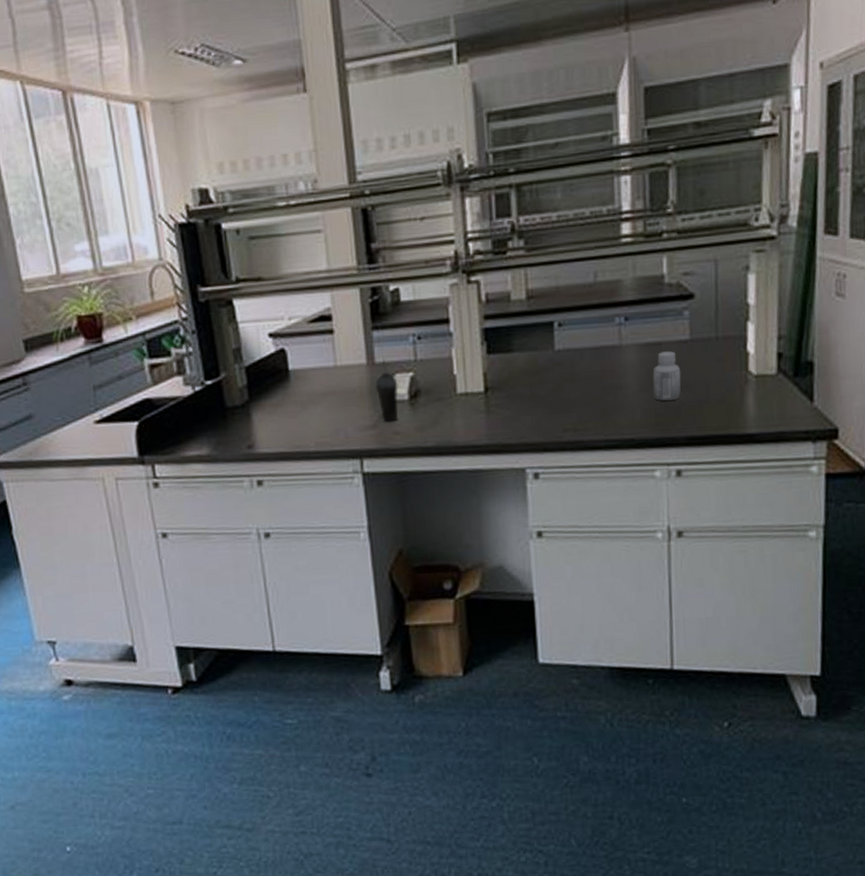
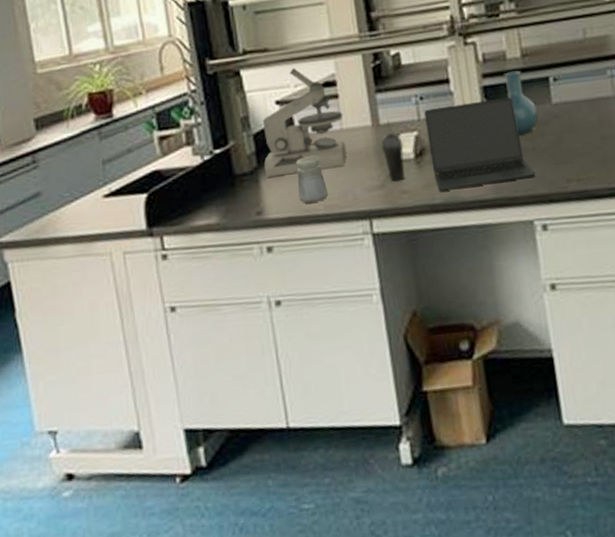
microscope: none [254,299,340,413] -> present [262,67,347,179]
salt shaker: none [288,392,320,439] -> present [296,156,329,203]
laptop: none [421,341,531,435] -> present [424,97,536,192]
flask: none [506,313,540,381] -> present [504,71,539,135]

